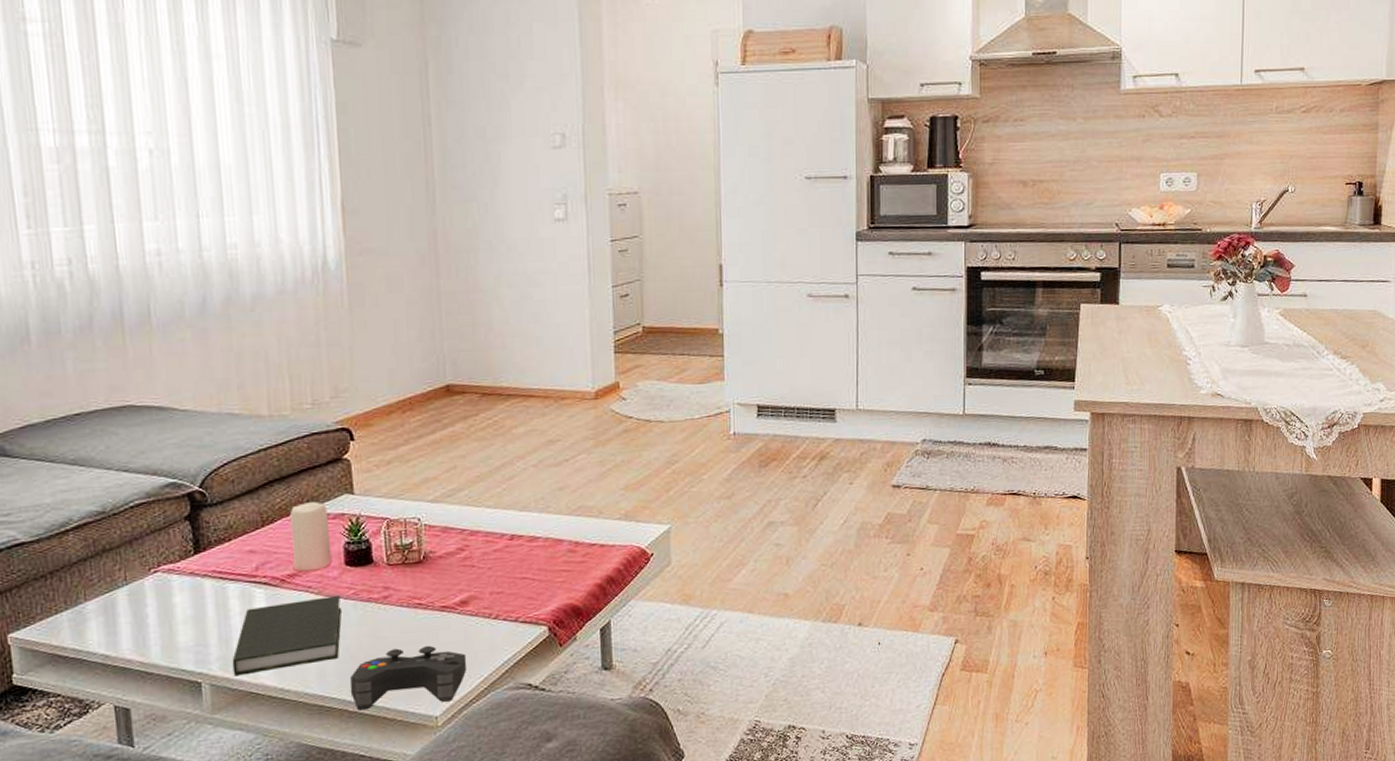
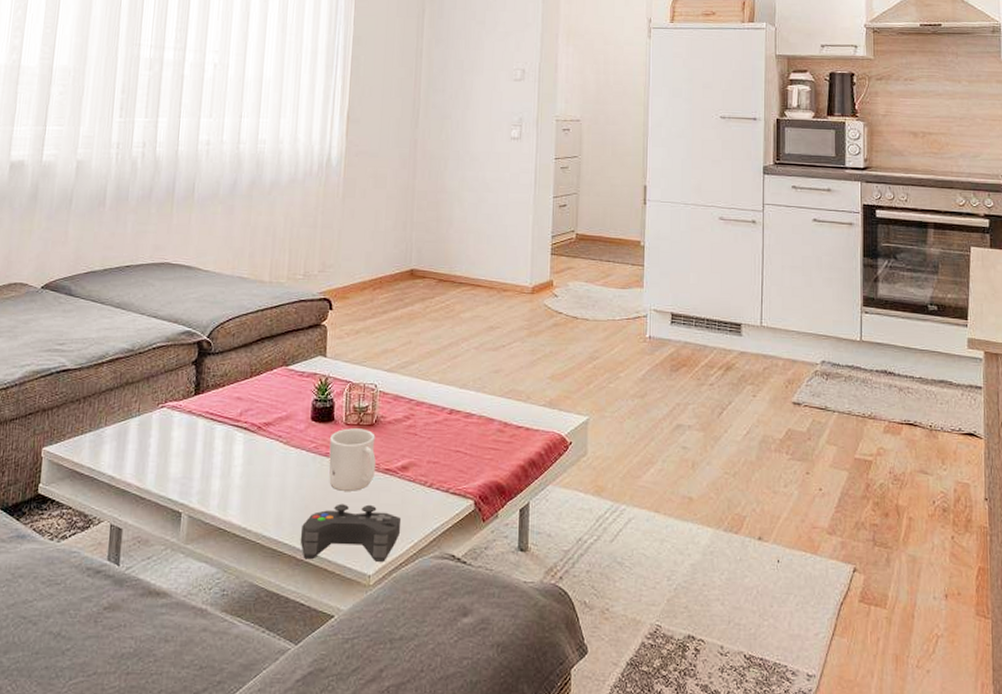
book: present [232,596,342,676] -> none [208,447,303,511]
candle: present [289,502,332,573] -> none [269,360,303,423]
mug: none [371,567,431,636] -> present [328,428,377,491]

